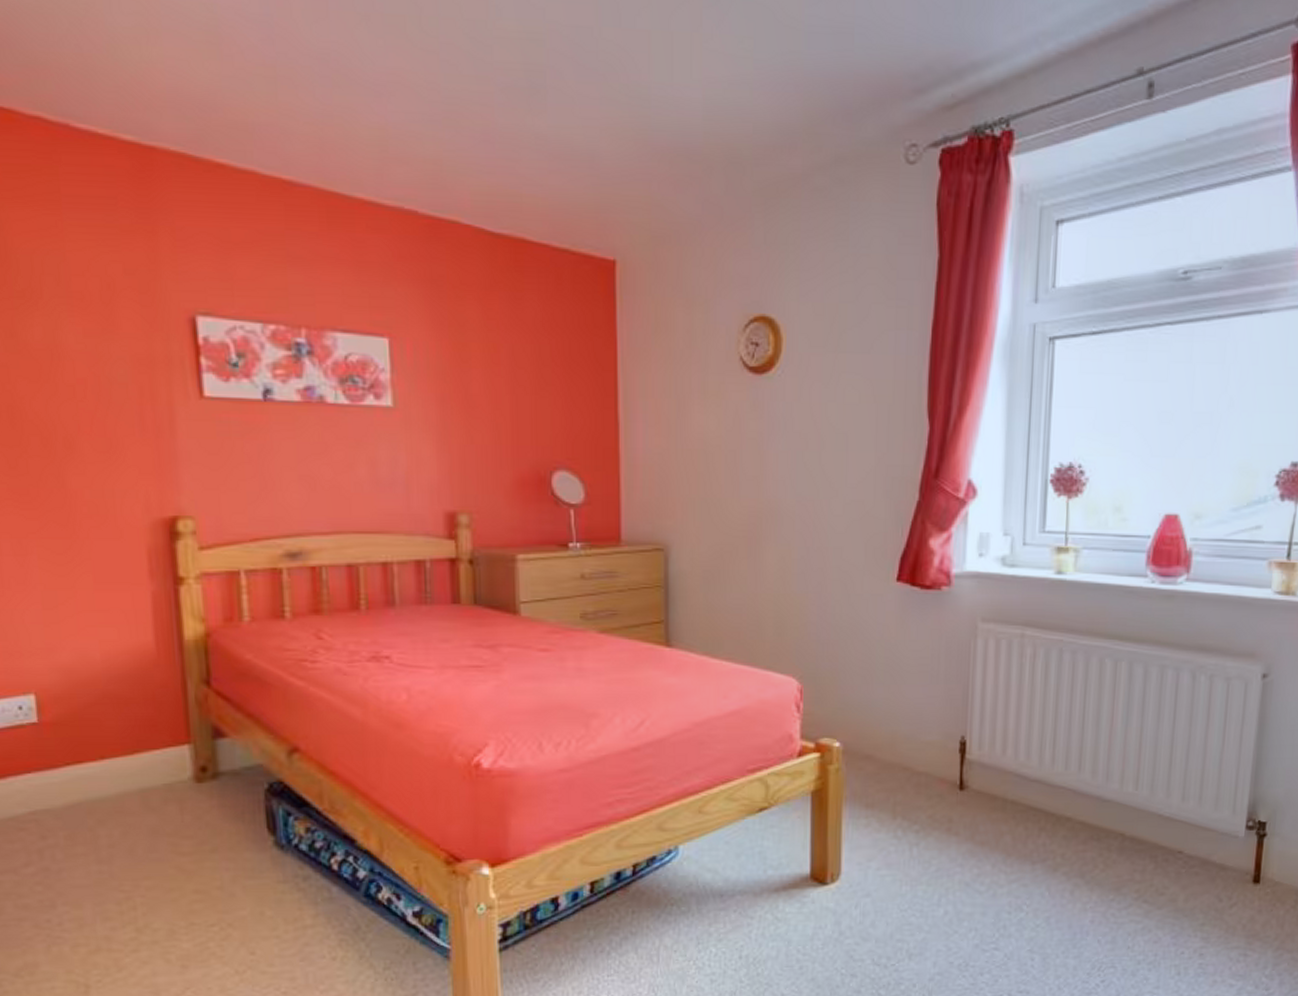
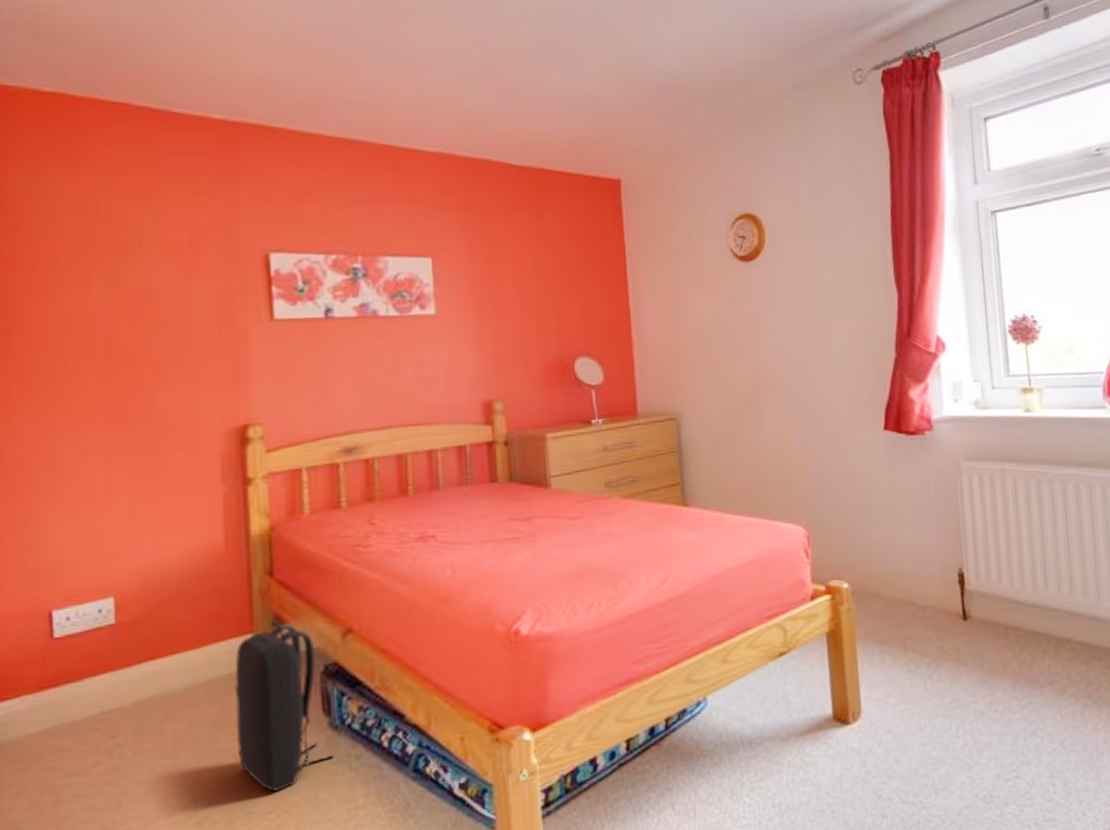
backpack: none [171,733,281,905] -> present [234,620,334,792]

